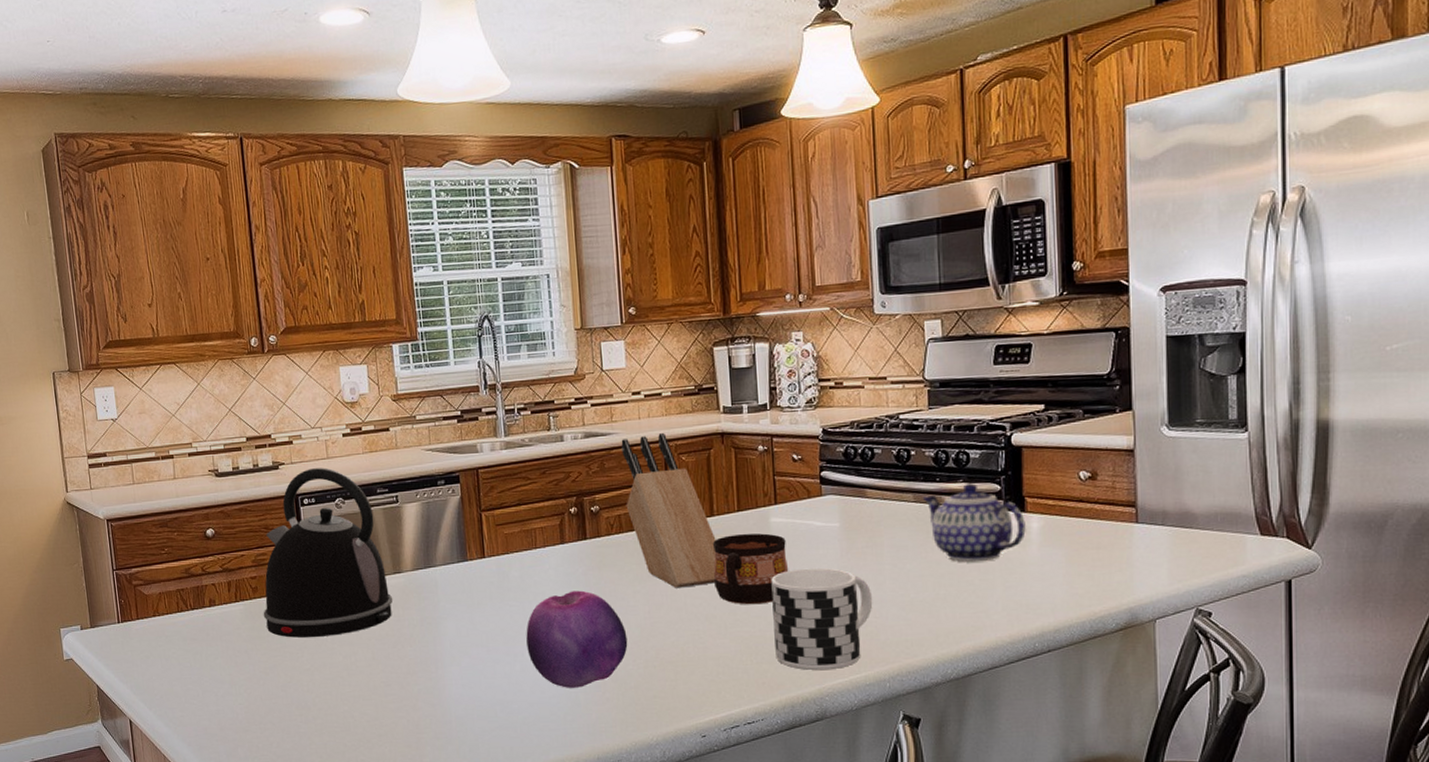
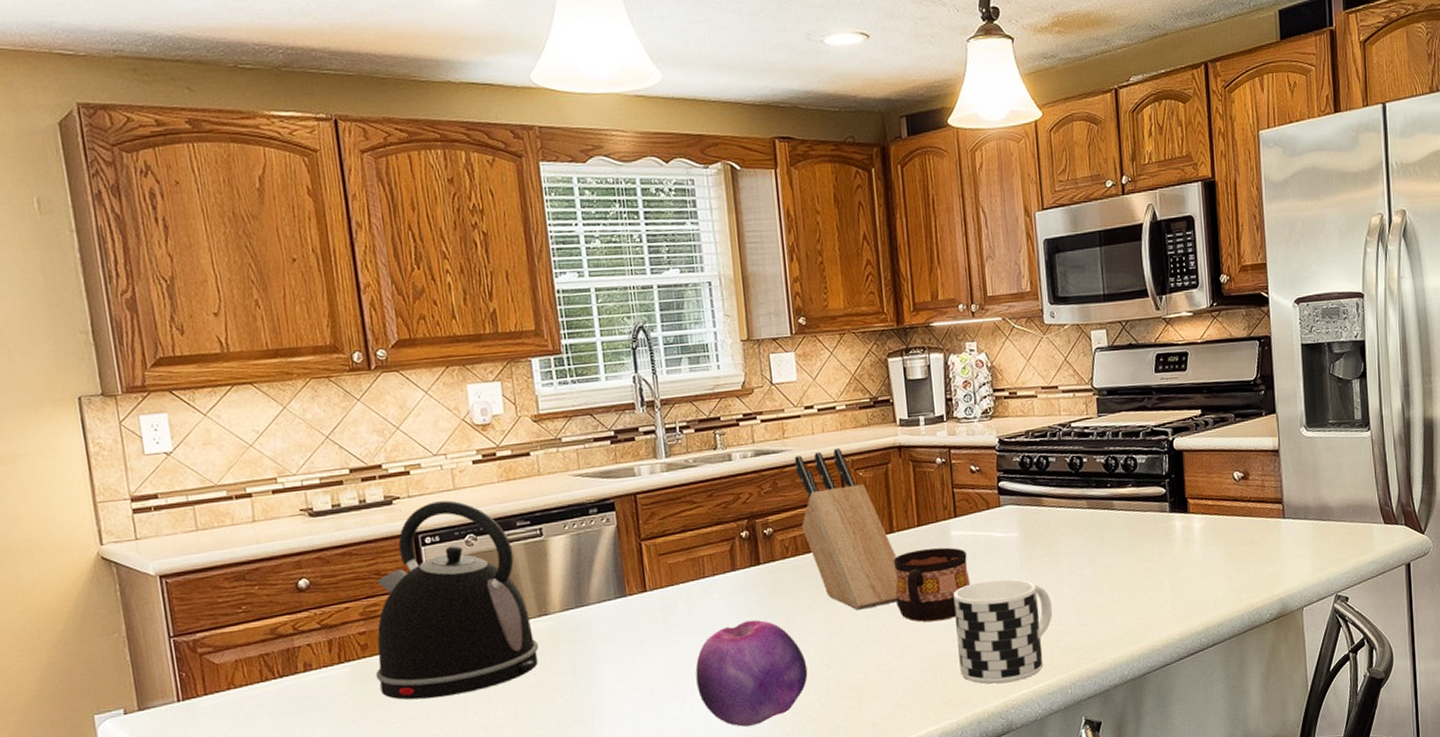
teapot: present [922,483,1026,562] -> none [1095,487,1189,564]

